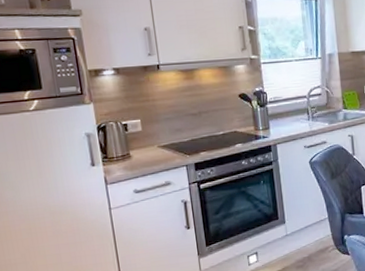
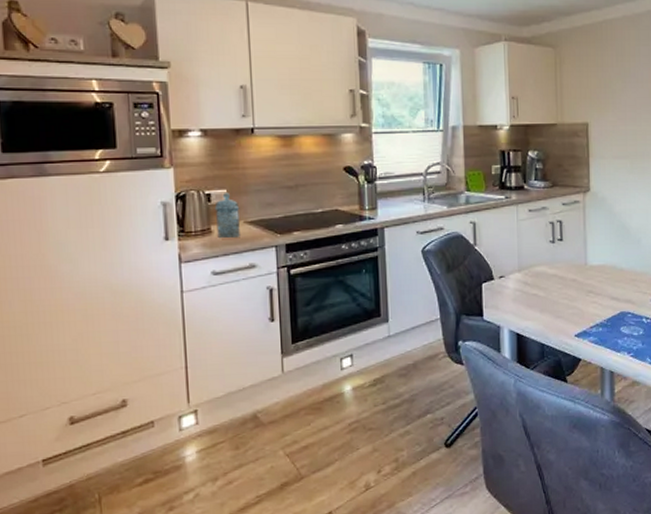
canister: none [131,122,156,162] -> present [214,193,240,239]

